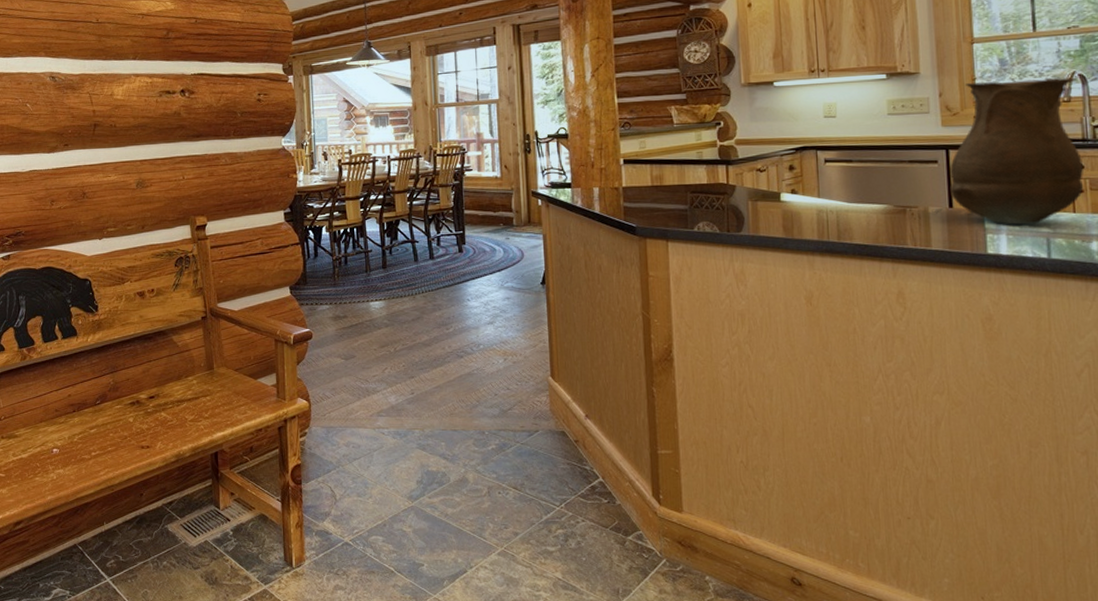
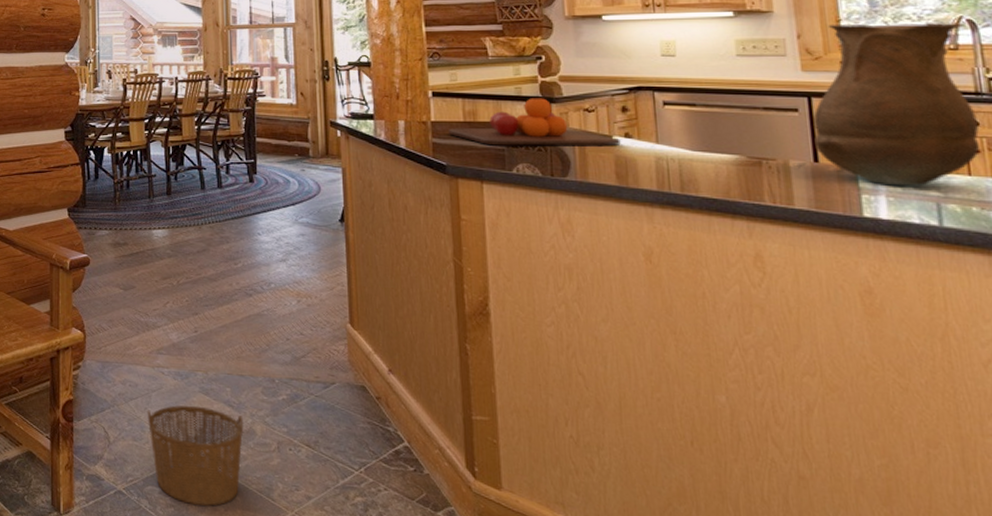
basket: none [369,460,458,550] -> present [147,405,244,506]
chopping board: none [637,161,788,207] -> present [447,98,621,146]

